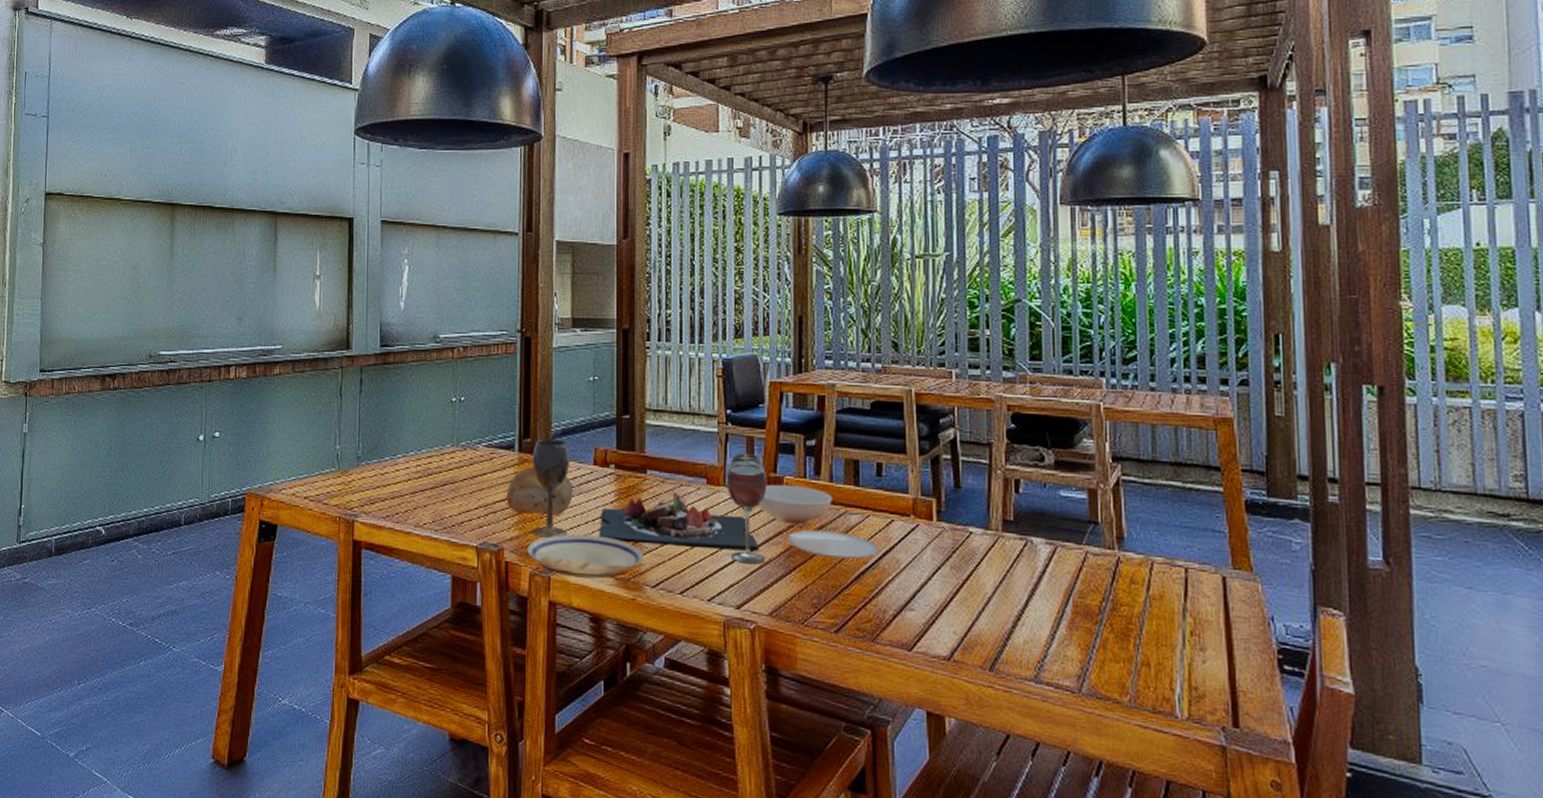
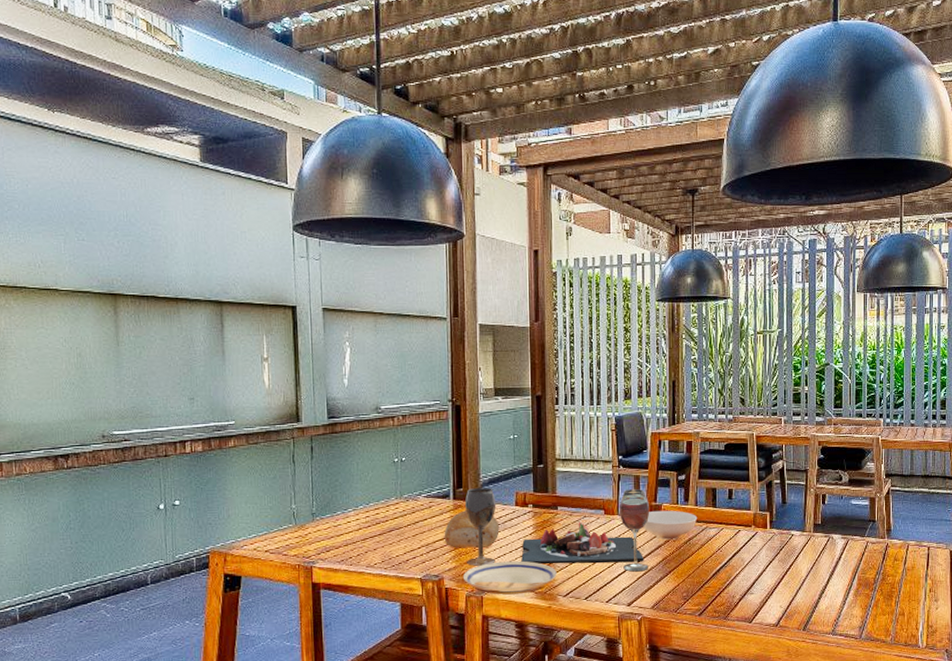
plate: present [788,530,879,560] -> none [665,542,730,562]

